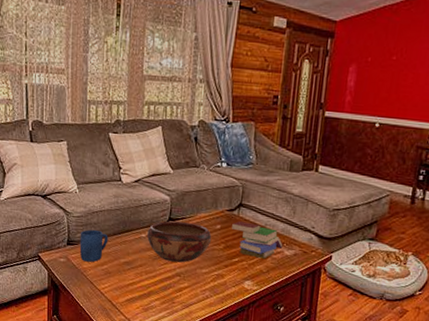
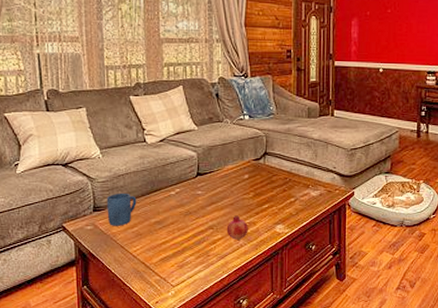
decorative bowl: present [147,221,212,263] -> none [177,176,241,215]
fruit: none [193,265,216,292] -> present [226,215,248,241]
book: present [232,221,283,259] -> none [259,169,309,202]

